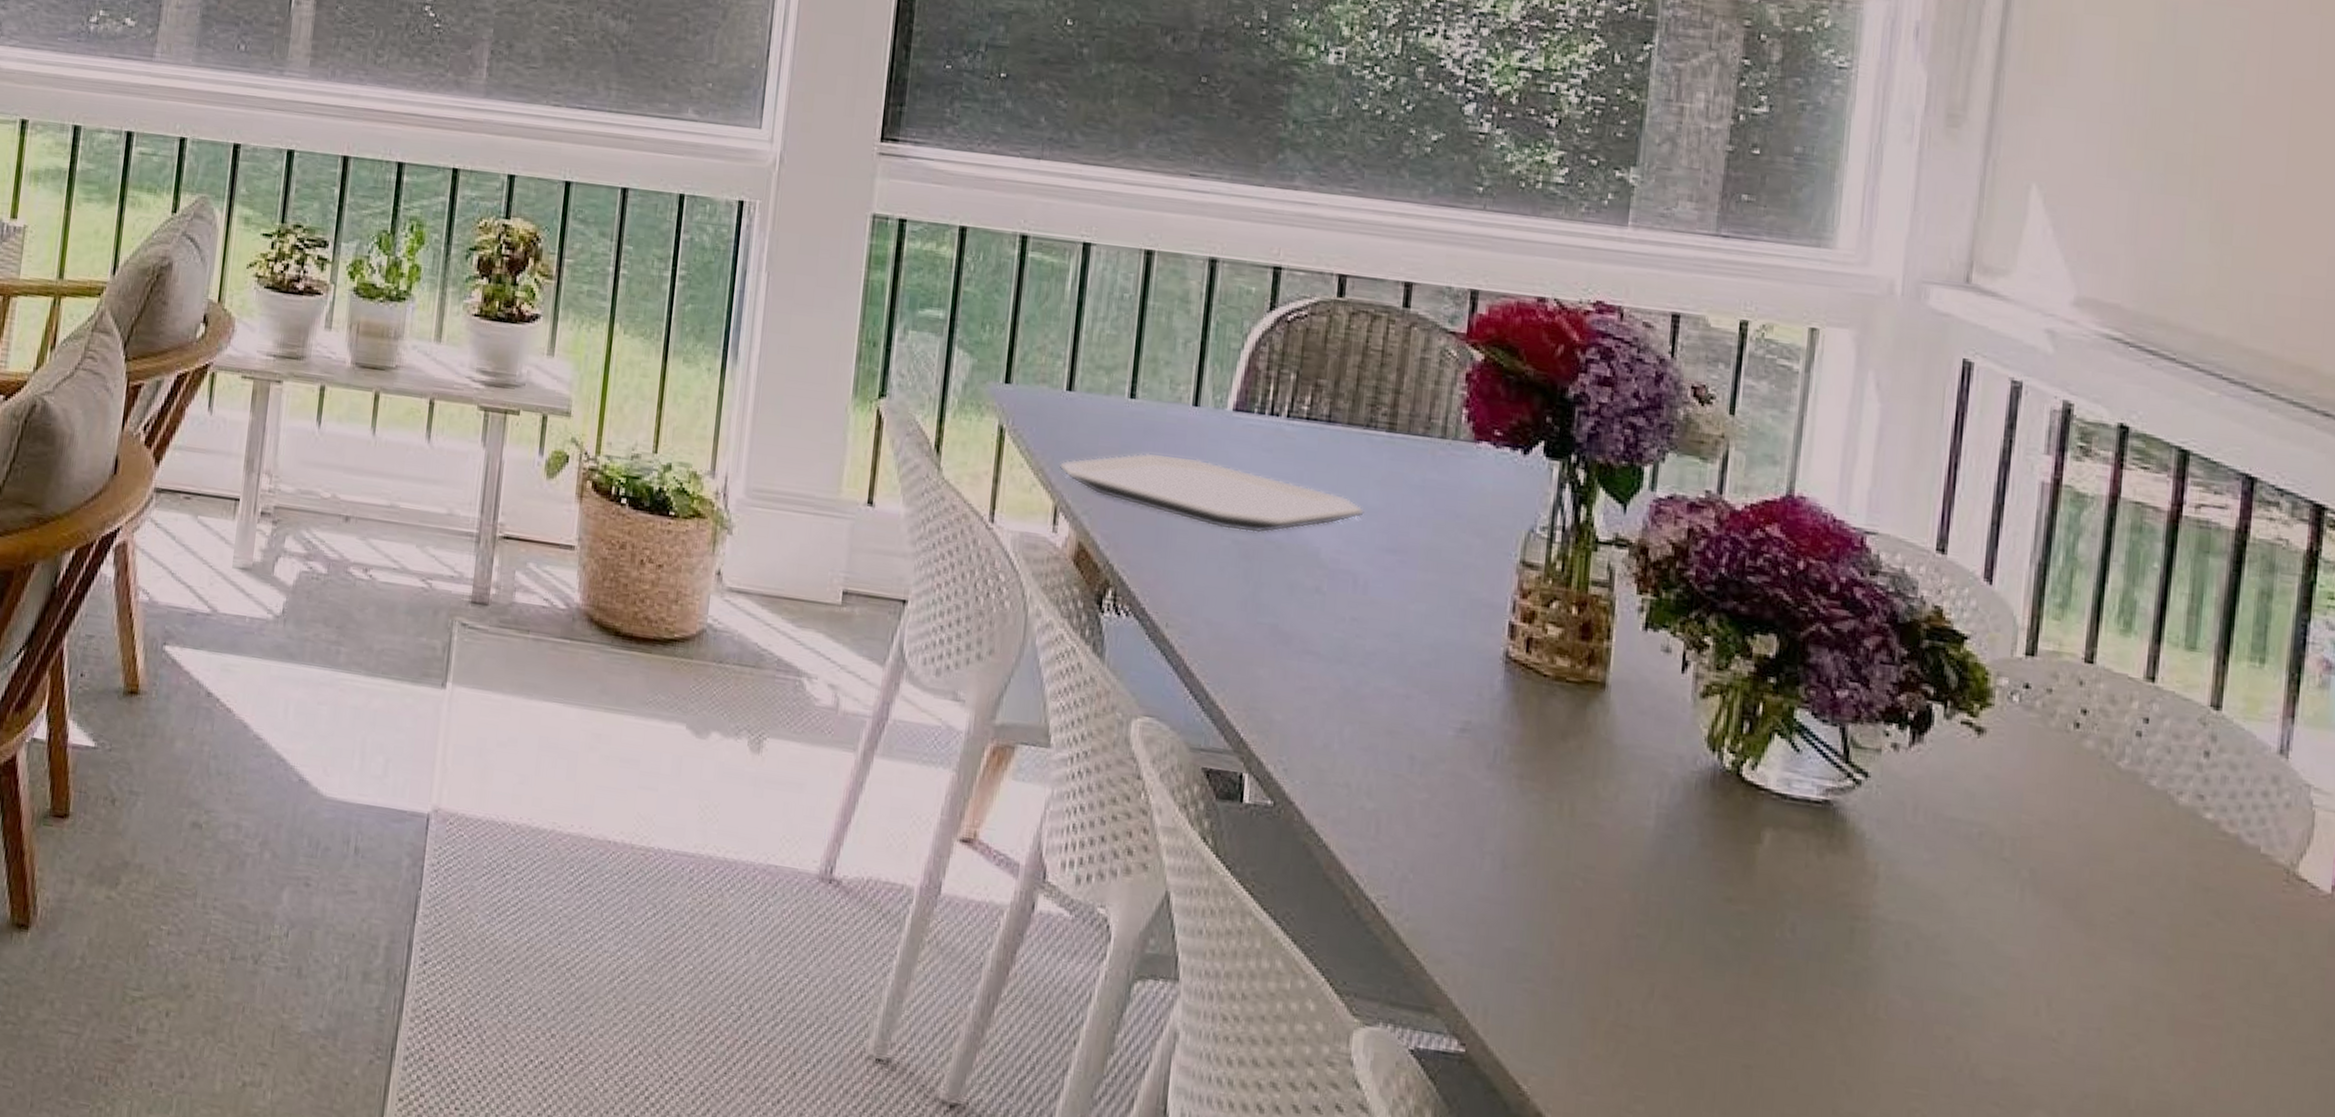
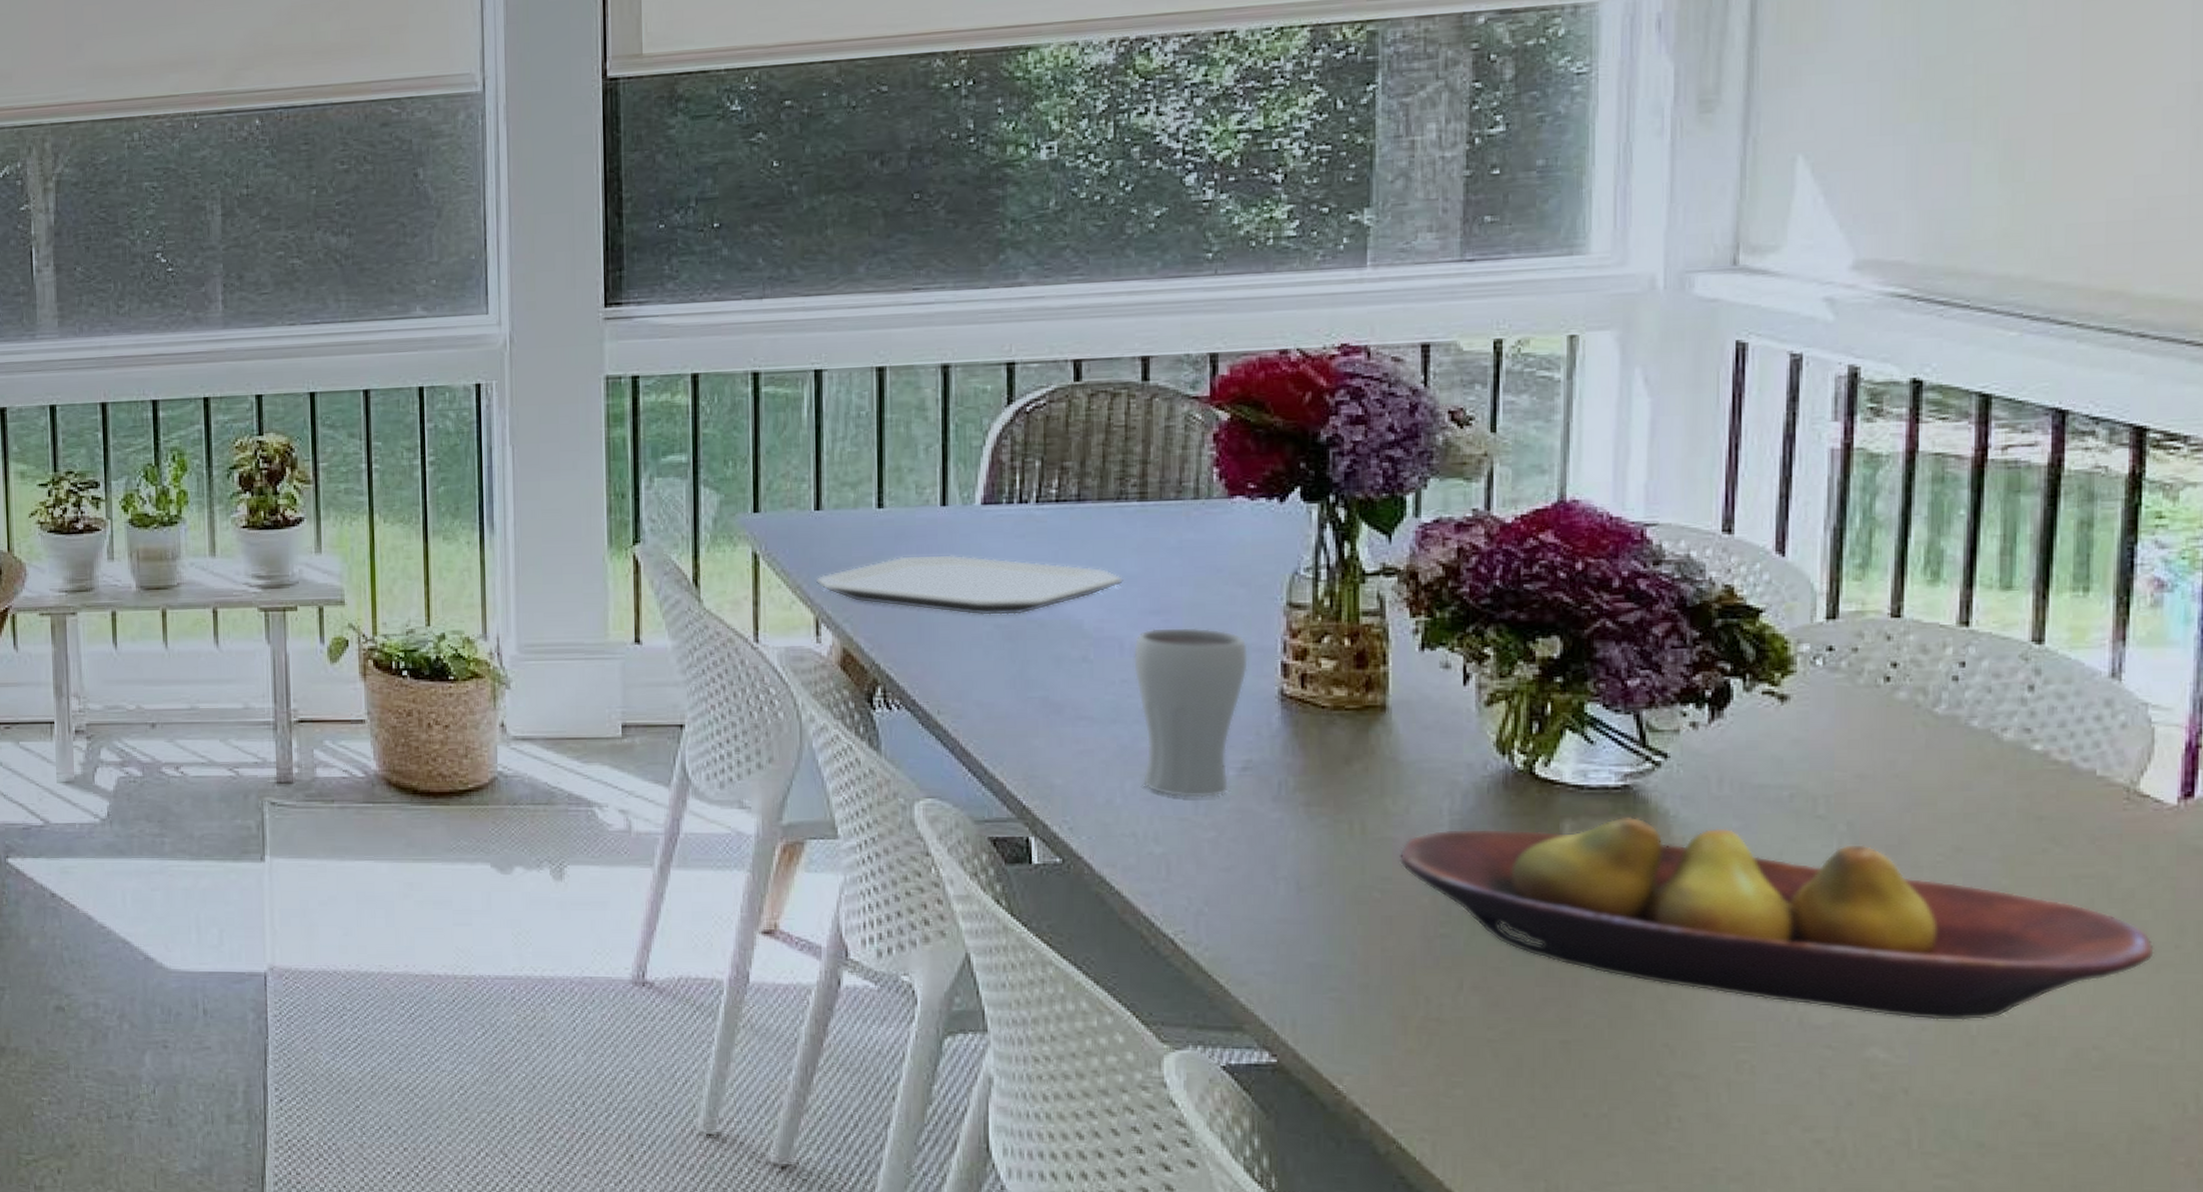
drinking glass: none [1361,567,1479,756] -> present [1132,627,1249,798]
fruit bowl: none [1603,822,2302,1094] -> present [1398,816,2154,1021]

